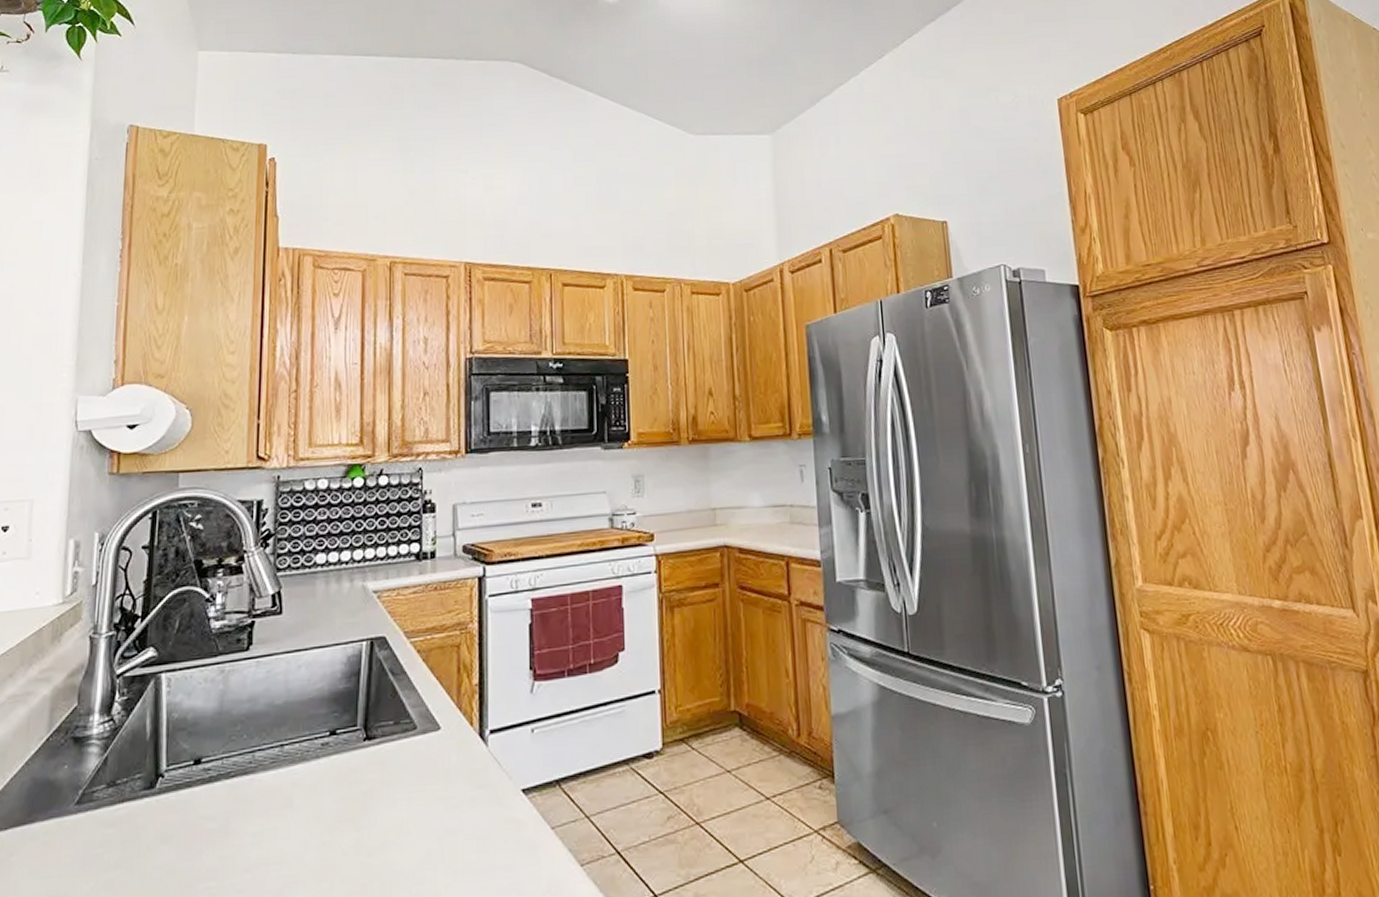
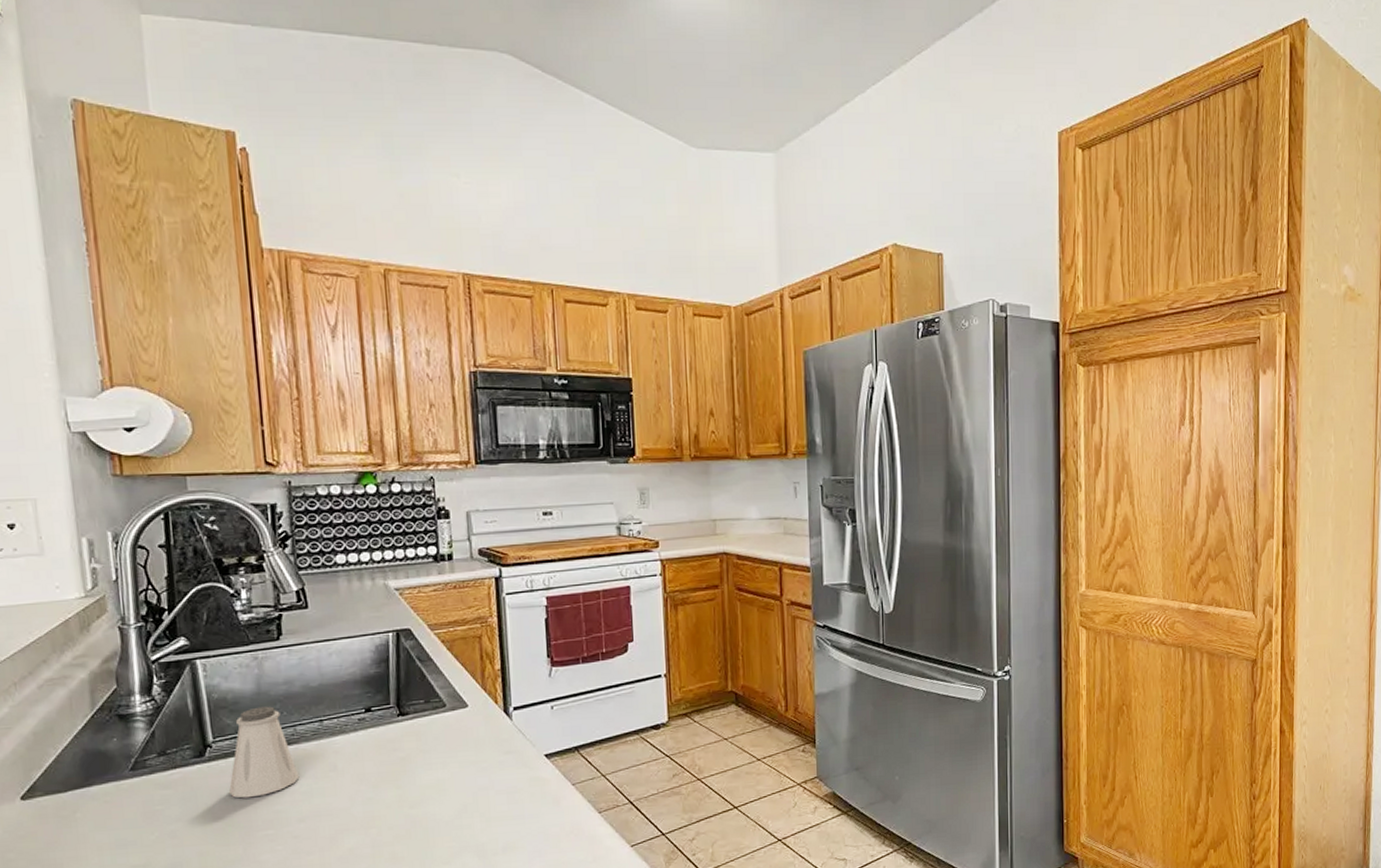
saltshaker: none [175,728,252,841] -> present [229,706,300,798]

